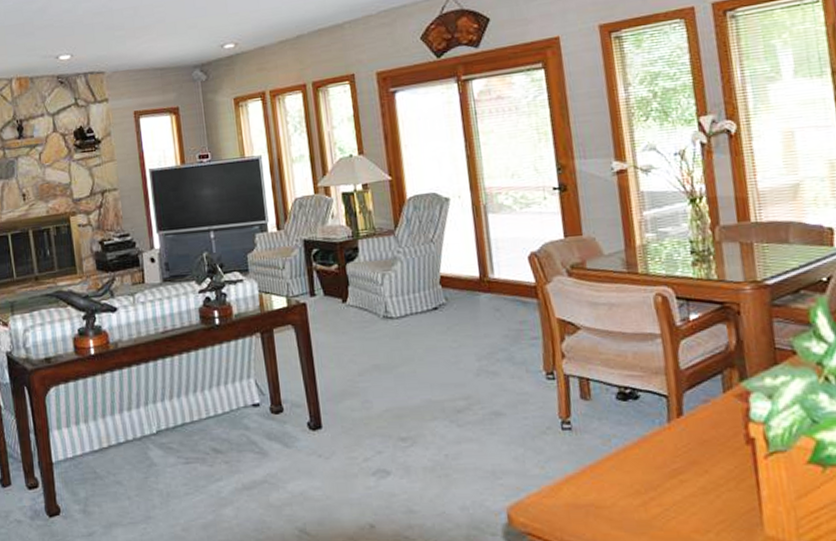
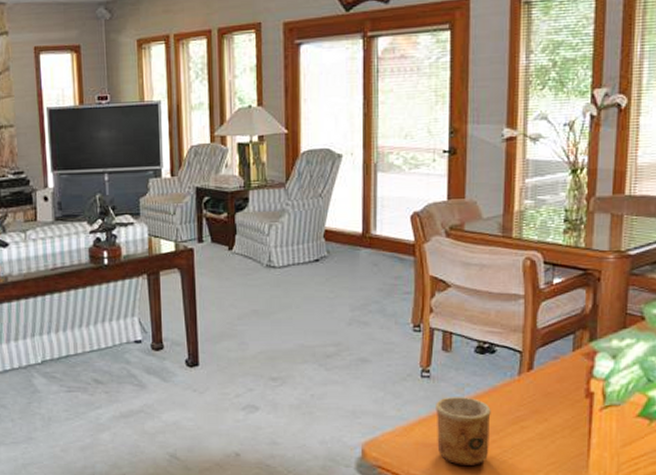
cup: none [581,449,649,528] -> present [435,397,491,465]

